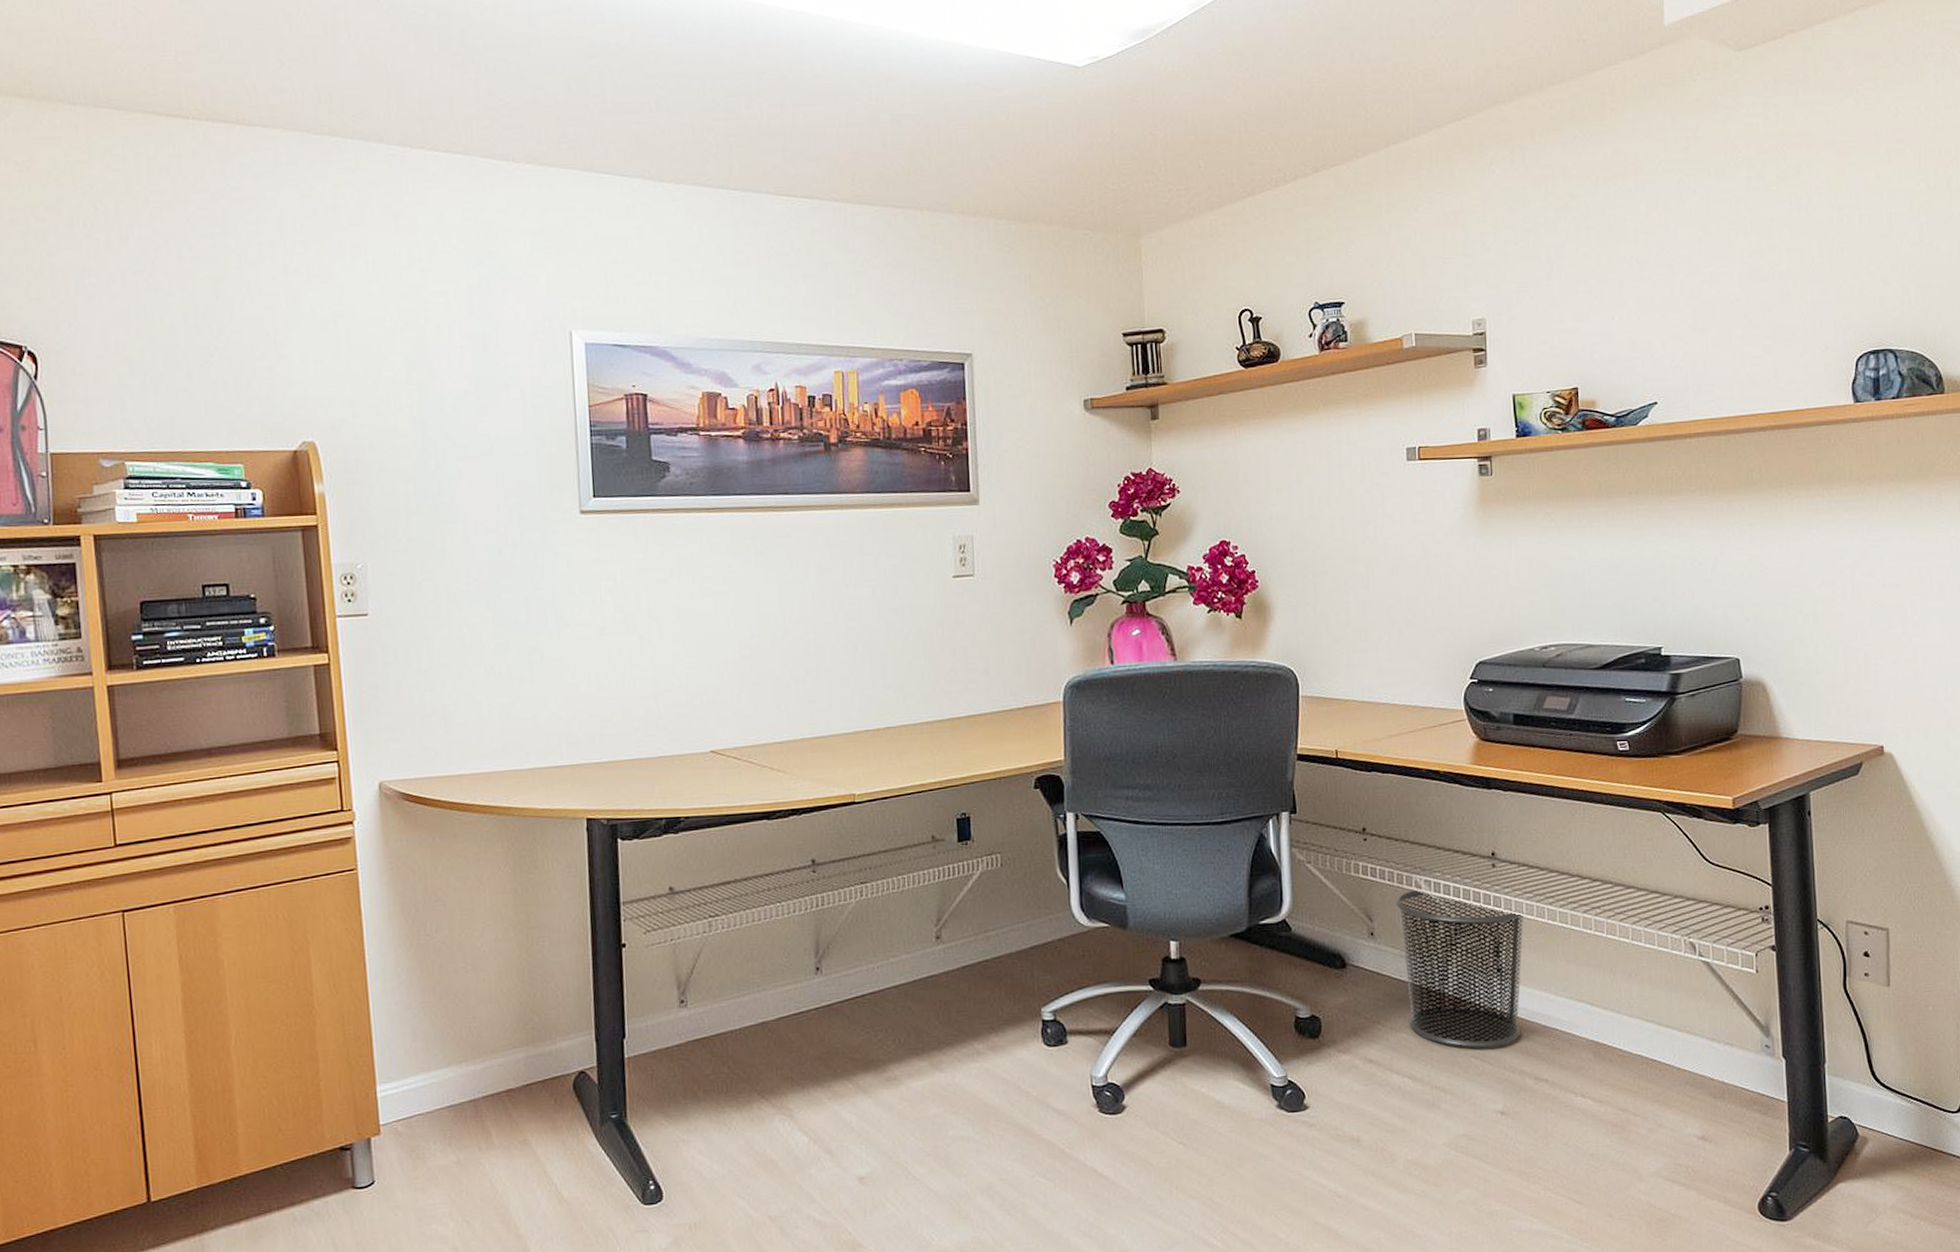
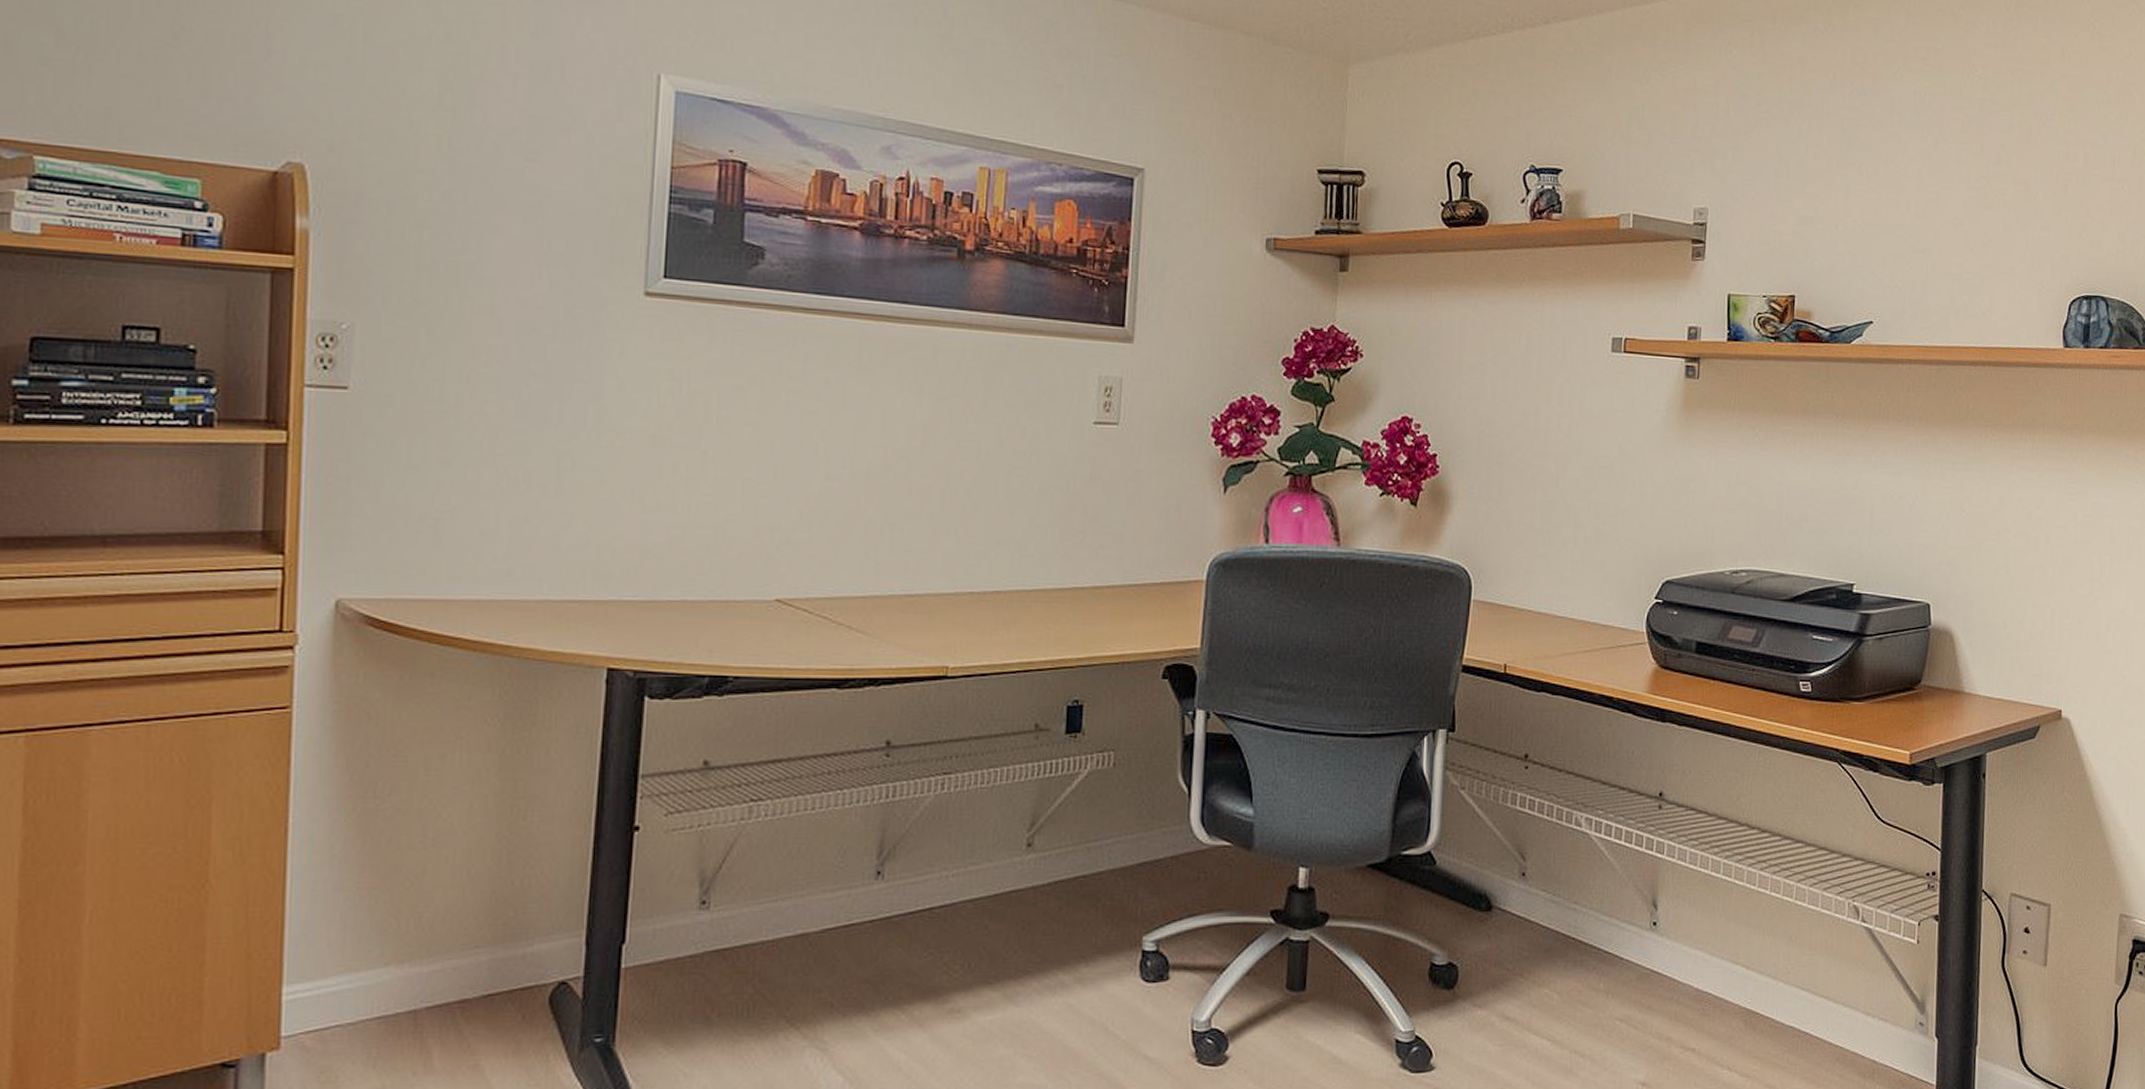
waste bin: present [1395,889,1525,1048] -> none [1552,827,1688,1010]

